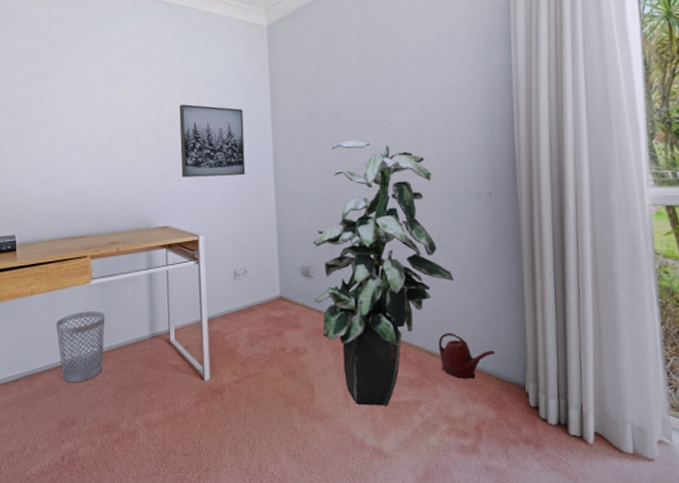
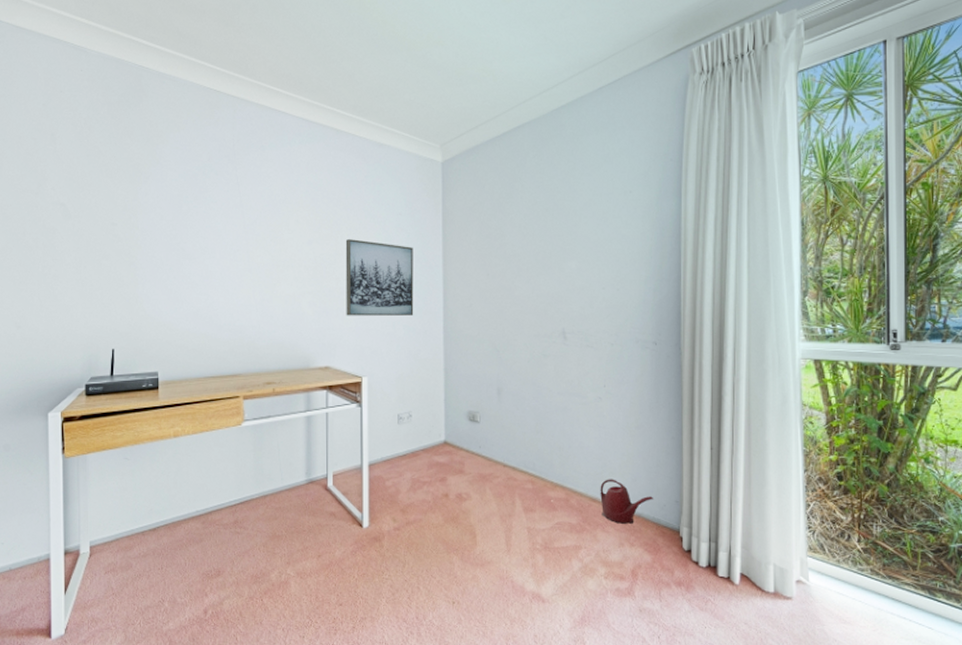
wastebasket: present [56,311,106,383] -> none [202,455,258,532]
indoor plant: present [313,140,454,406] -> none [478,284,617,551]

